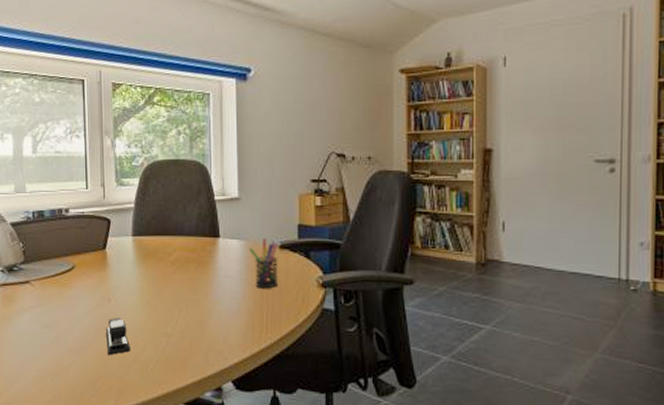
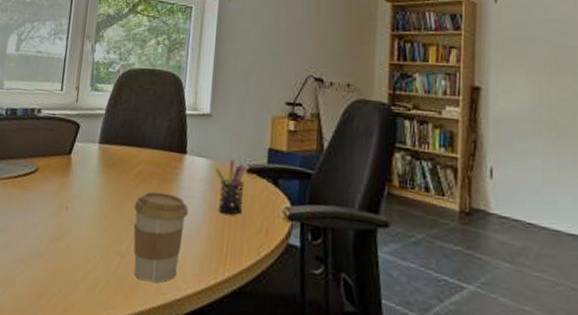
stapler: present [106,317,131,356] -> none [57,228,82,270]
coffee cup: none [174,275,227,357] -> present [133,191,189,283]

